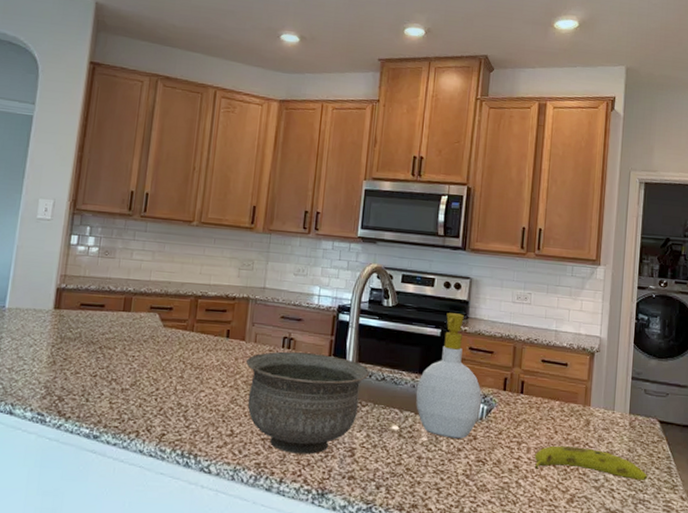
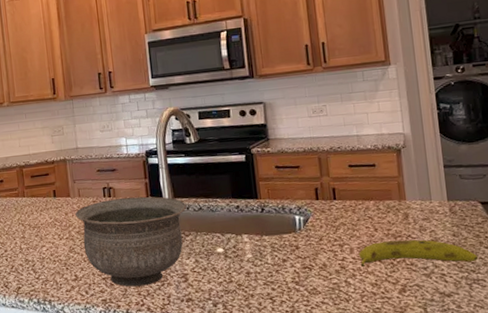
soap bottle: present [415,313,482,439] -> none [232,137,298,252]

